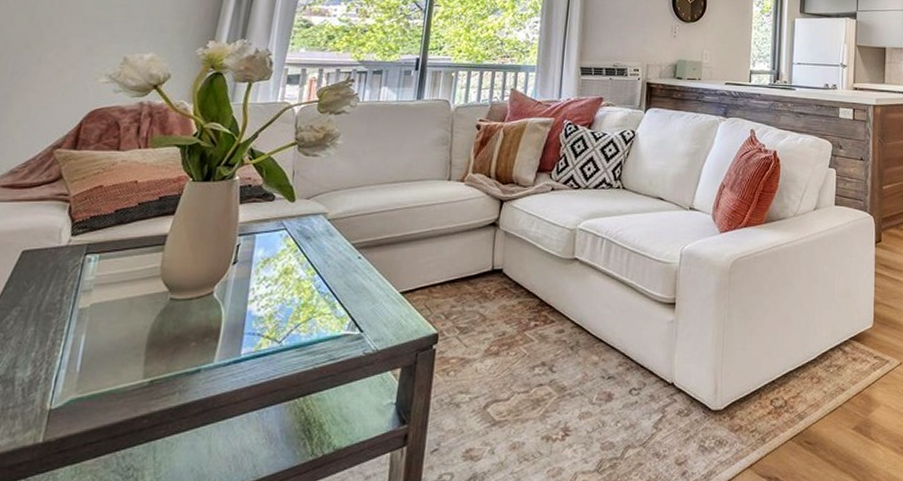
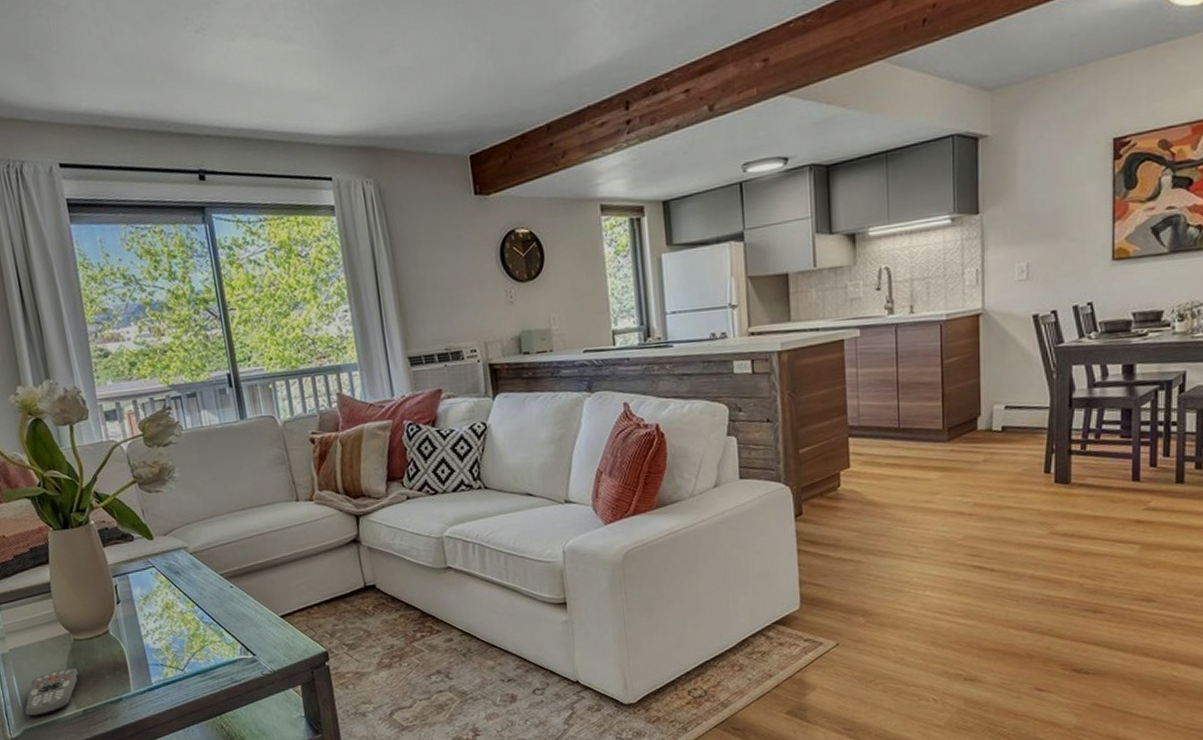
remote control: none [79,330,162,385] -> present [24,667,79,717]

